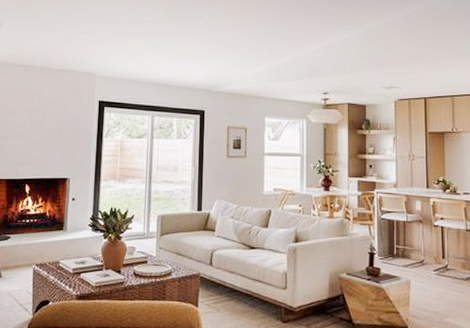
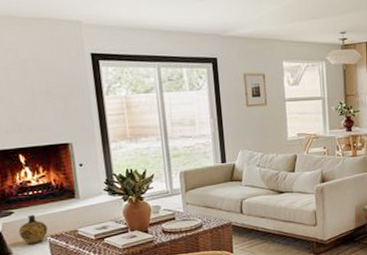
ceramic jug: none [10,241,35,271] -> present [18,214,48,245]

